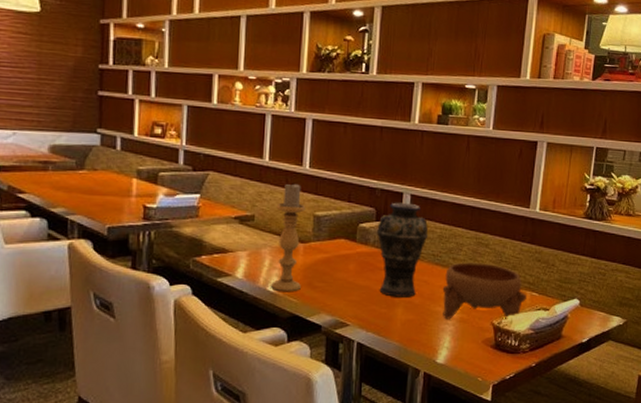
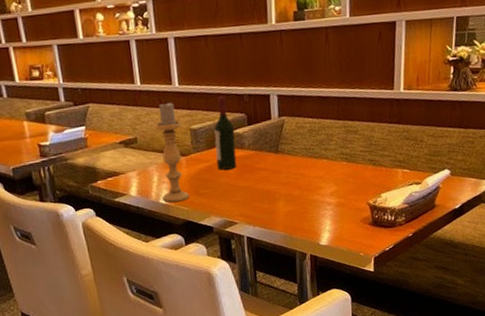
wine bottle: none [337,186,360,265] -> present [214,96,237,170]
vase: present [376,202,429,297] -> none [249,103,299,193]
bowl: present [442,262,527,320] -> none [318,148,398,206]

